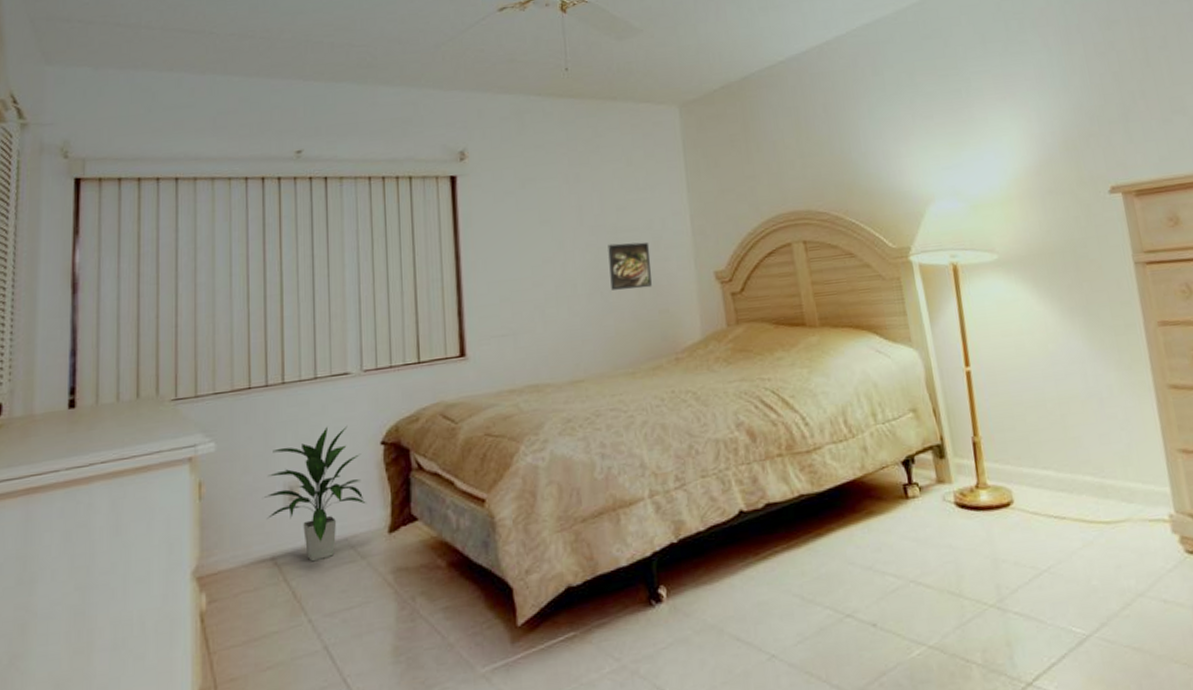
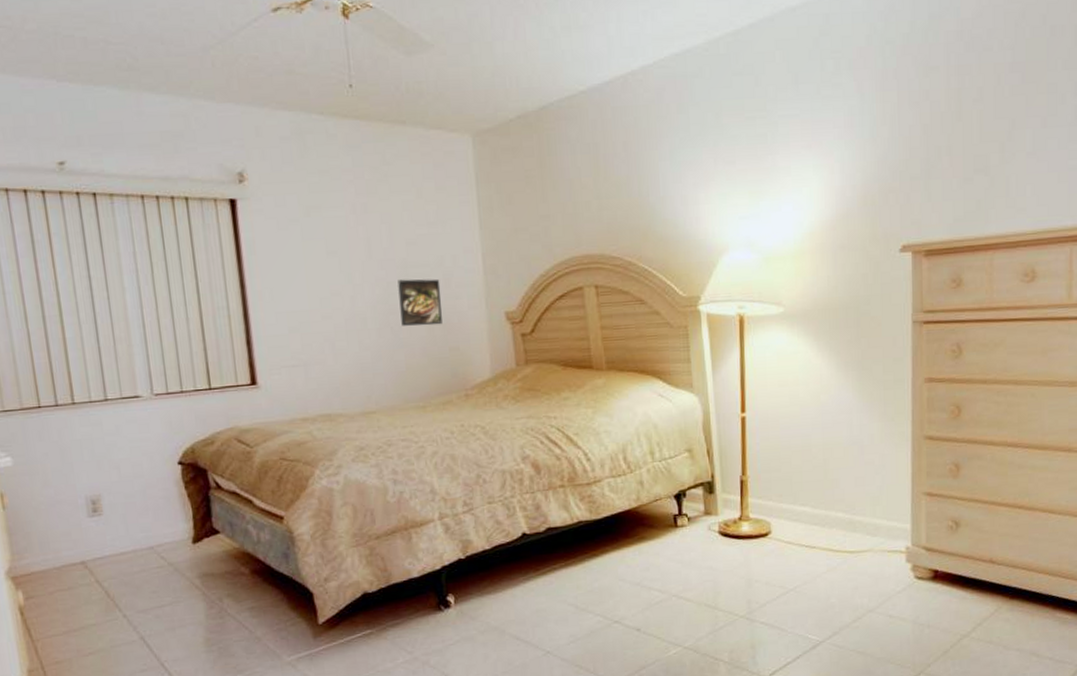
indoor plant: present [264,425,366,562] -> none [68,445,168,567]

